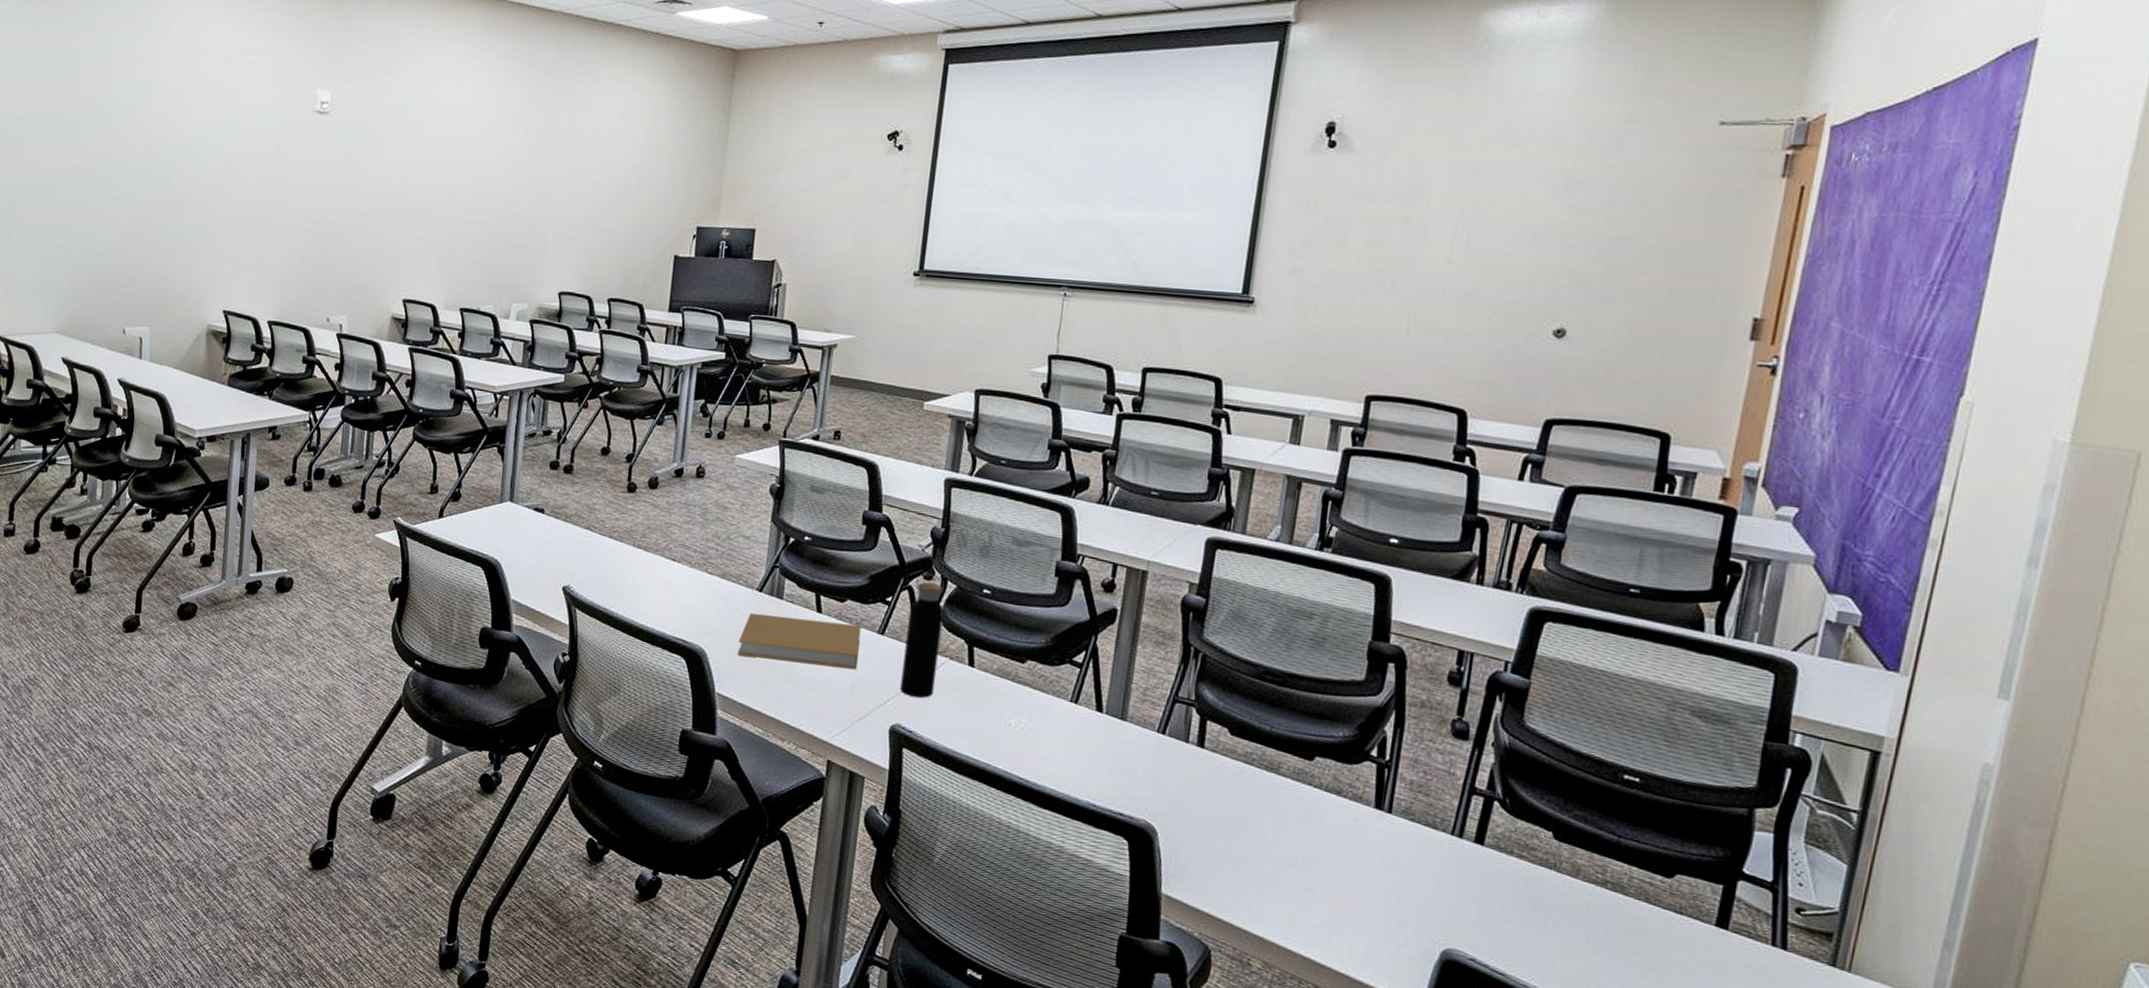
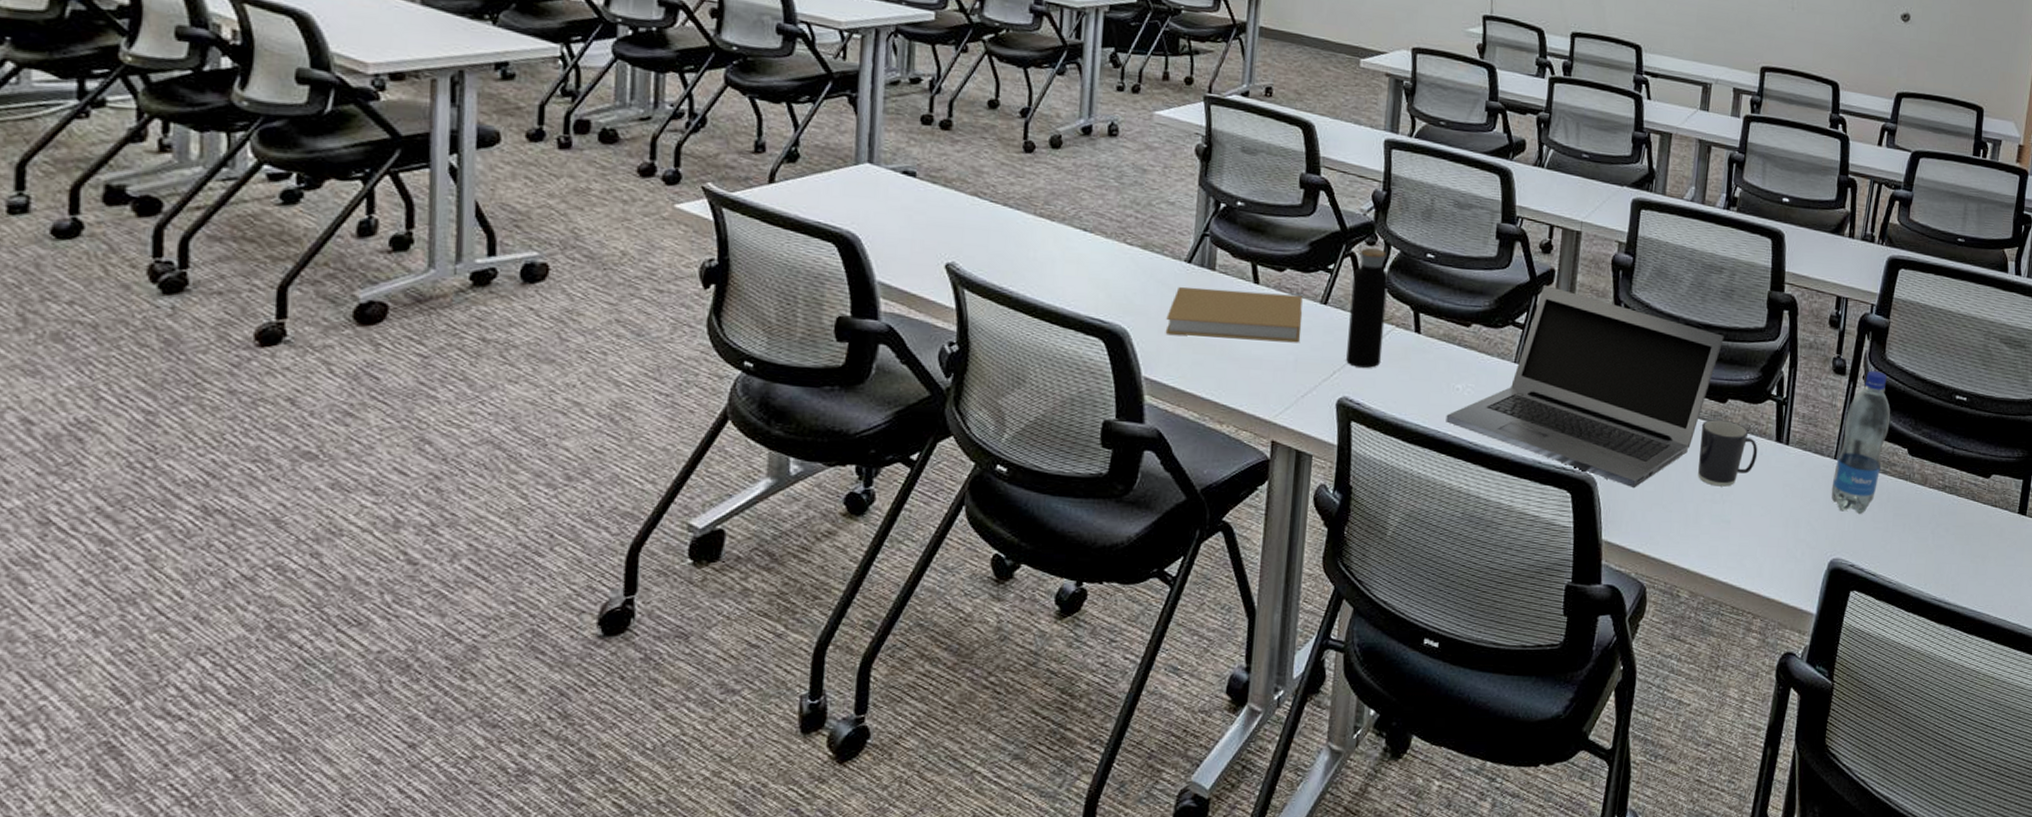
laptop: none [997,624,1313,843] -> present [1446,284,1724,489]
mug: none [1276,777,1352,852] -> present [1698,419,1758,487]
bottle: none [1446,737,1530,901] -> present [1831,371,1891,514]

